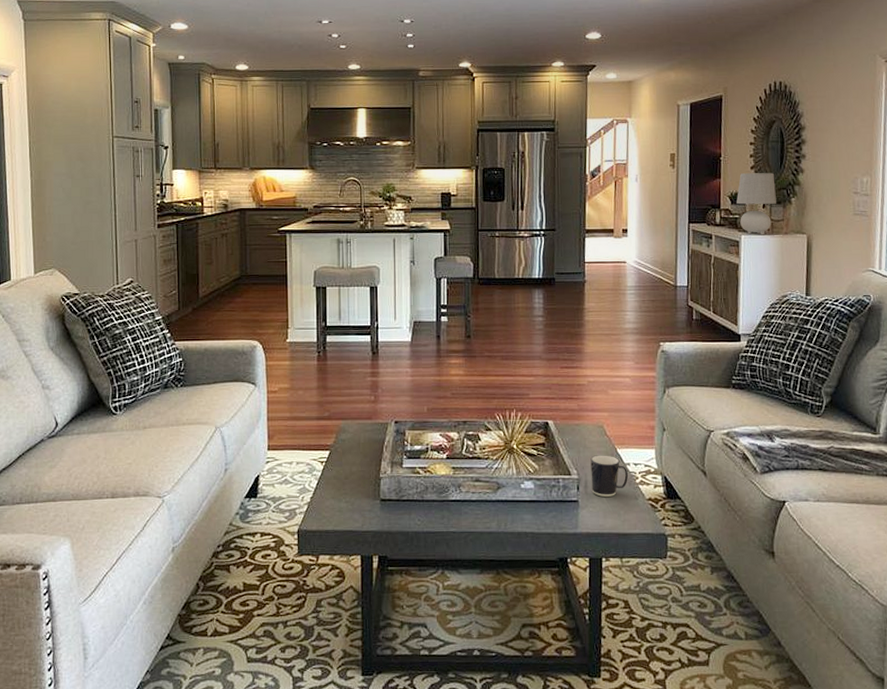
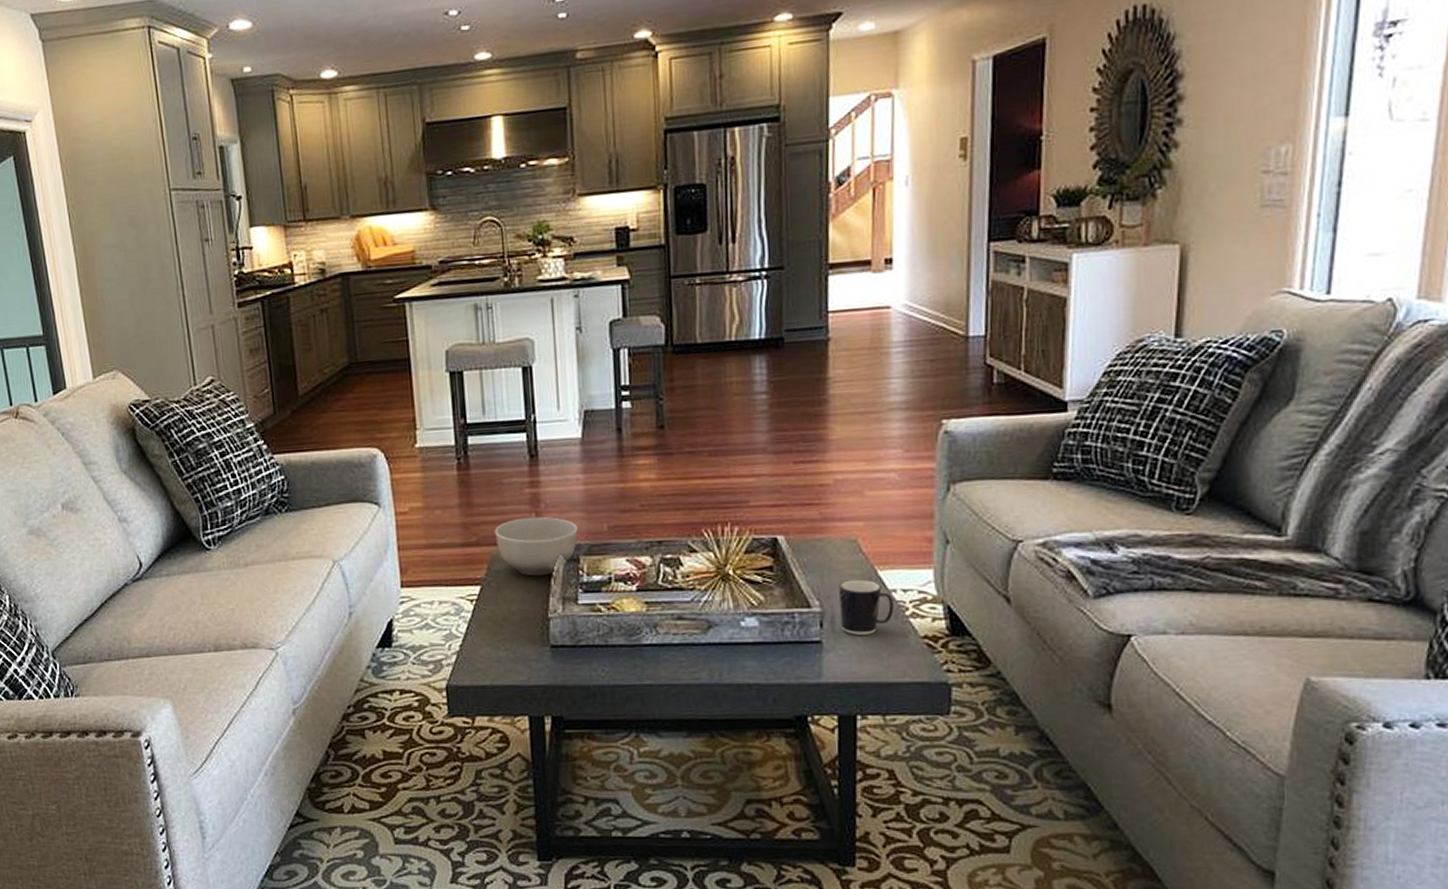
bowl: none [343,399,405,445] -> present [494,516,578,576]
table lamp: present [736,173,776,235] -> none [1064,152,1131,252]

